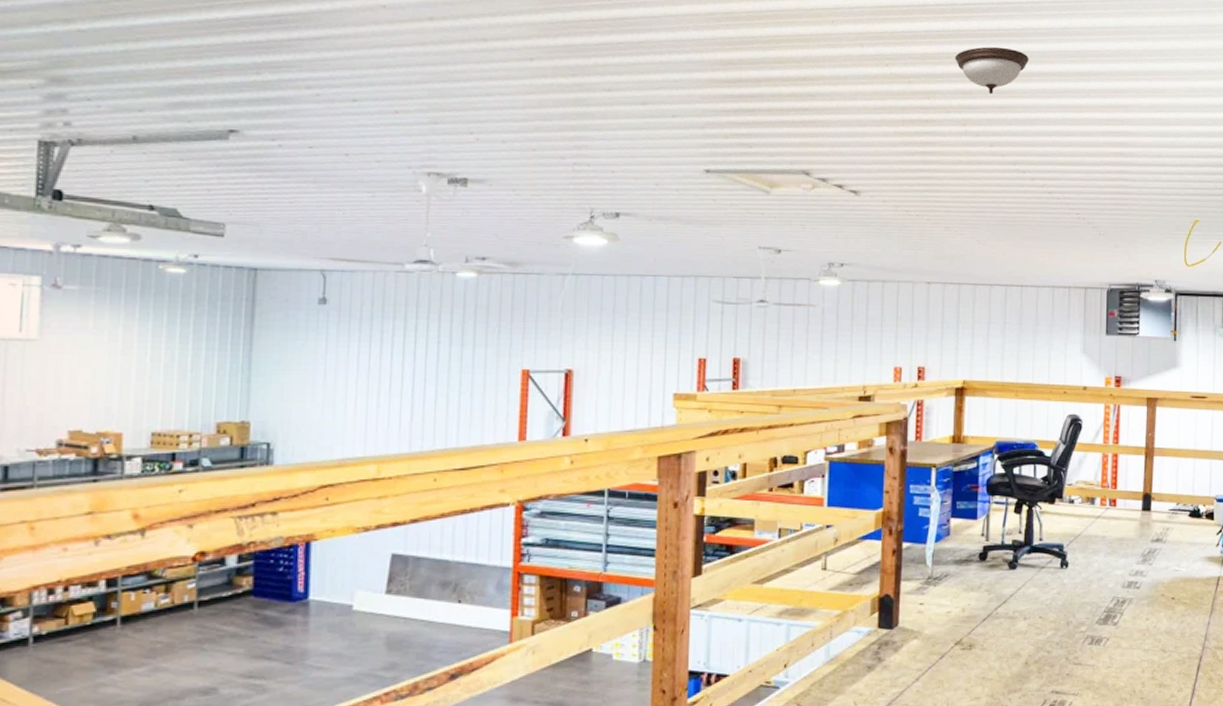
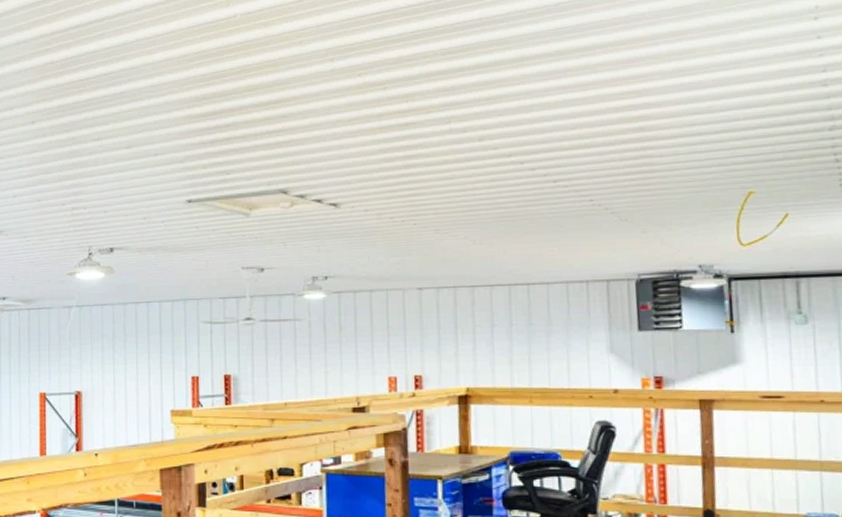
light fixture: present [955,46,1029,95] -> none [432,36,518,87]

